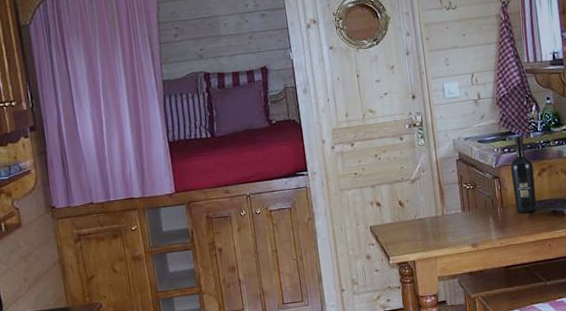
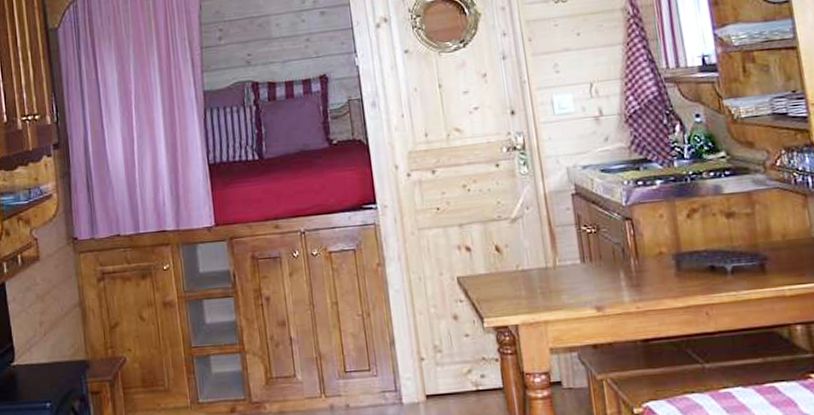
wine bottle: present [510,135,537,213] -> none [647,164,687,268]

